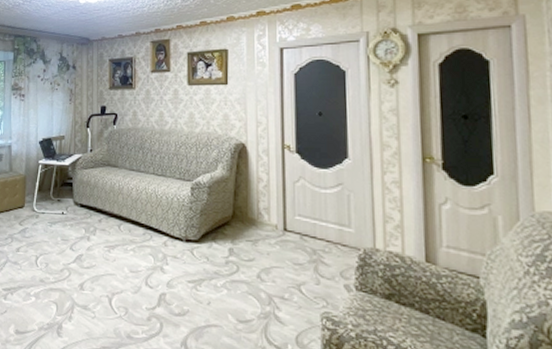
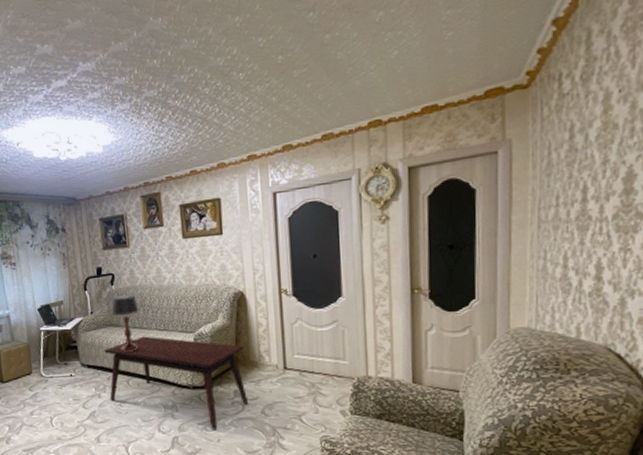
coffee table: none [99,180,244,291] -> present [104,336,249,430]
table lamp: none [111,135,138,195] -> present [111,294,139,352]

